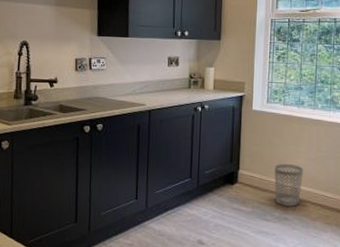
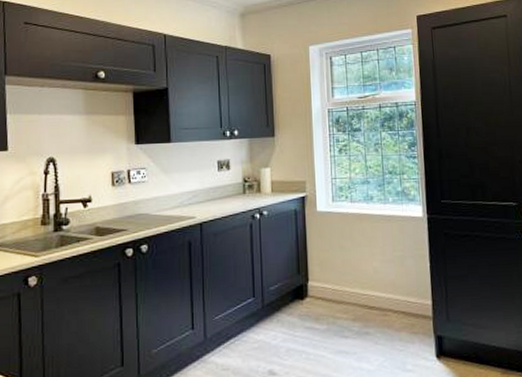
wastebasket: present [274,163,303,207] -> none [348,268,381,318]

